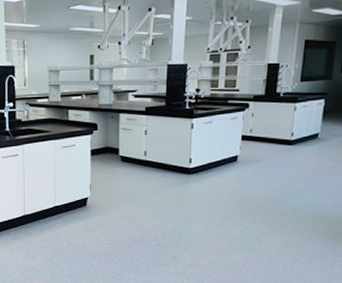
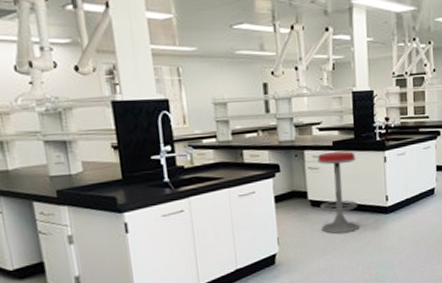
bar stool: none [129,116,165,188] -> present [317,151,360,234]

